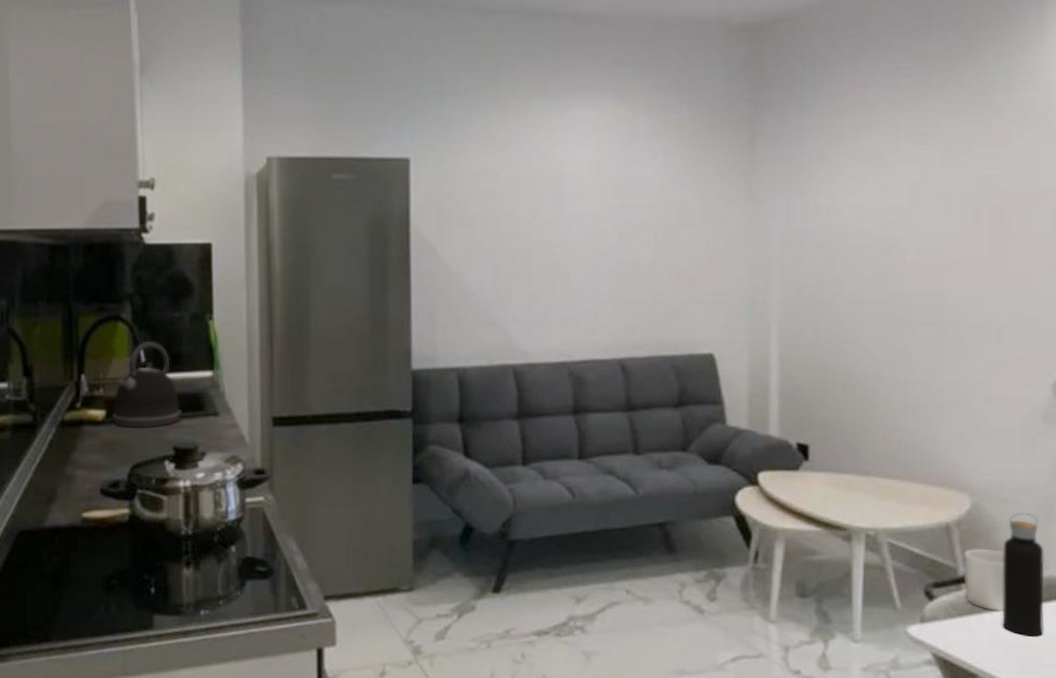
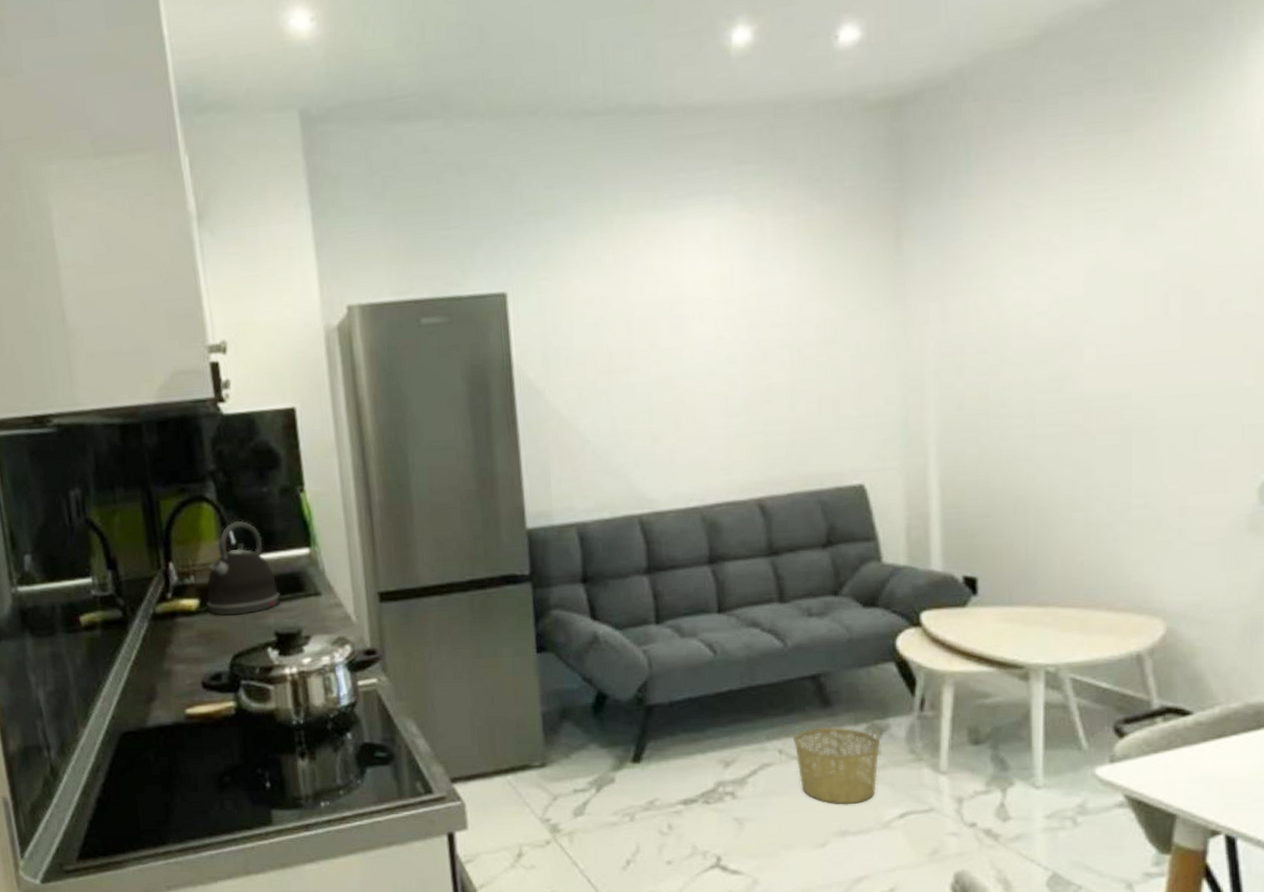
basket: none [638,571,718,646] -> present [792,726,881,805]
mug: present [964,548,1005,611] -> none [1158,676,1206,744]
water bottle: present [1002,513,1045,638] -> none [1203,634,1252,770]

